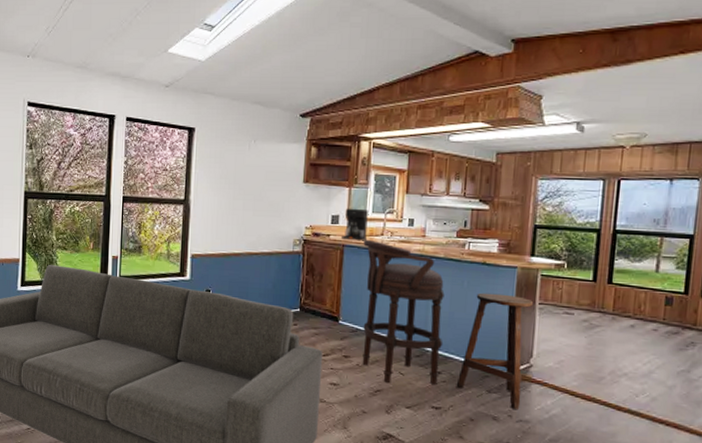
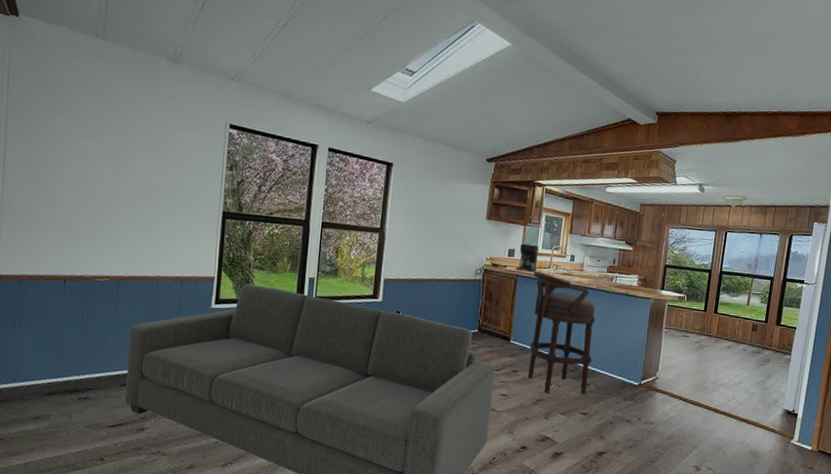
bar stool: present [456,292,534,409] -> none [600,318,661,413]

